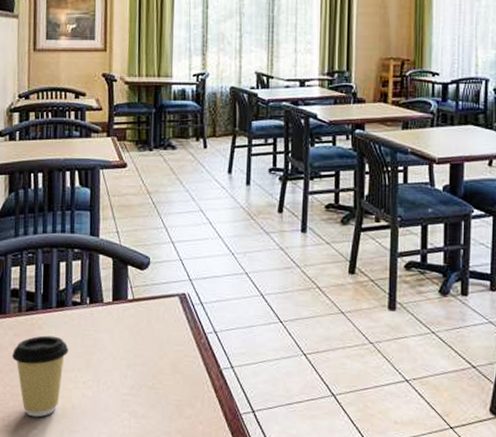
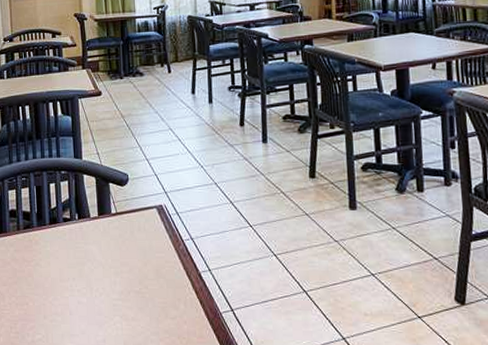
coffee cup: present [12,335,69,417] -> none [14,250,63,324]

